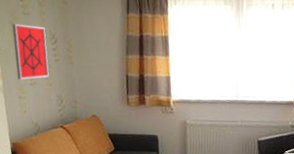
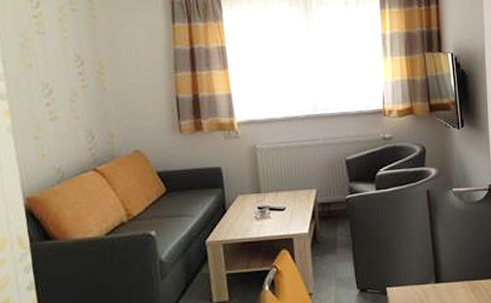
wall art: present [12,23,49,80] -> none [23,45,74,116]

